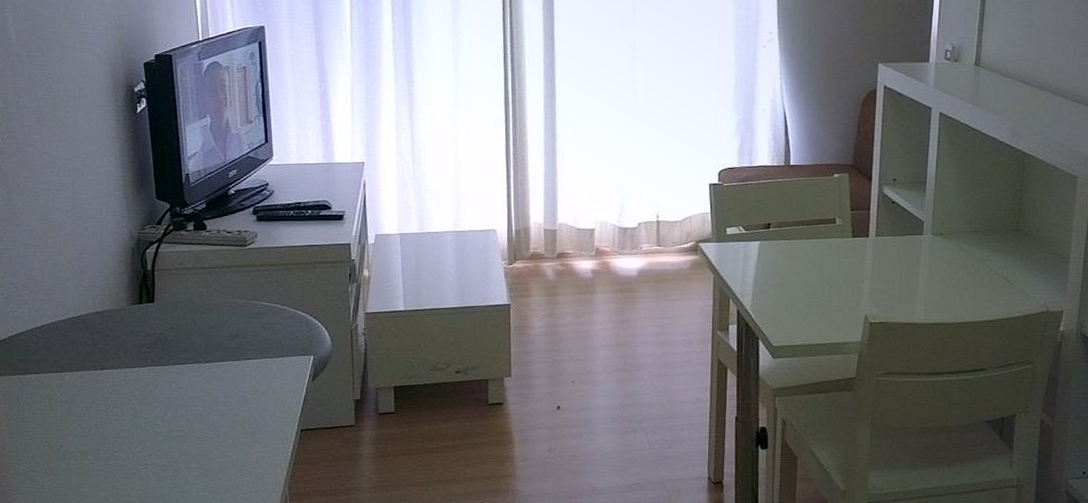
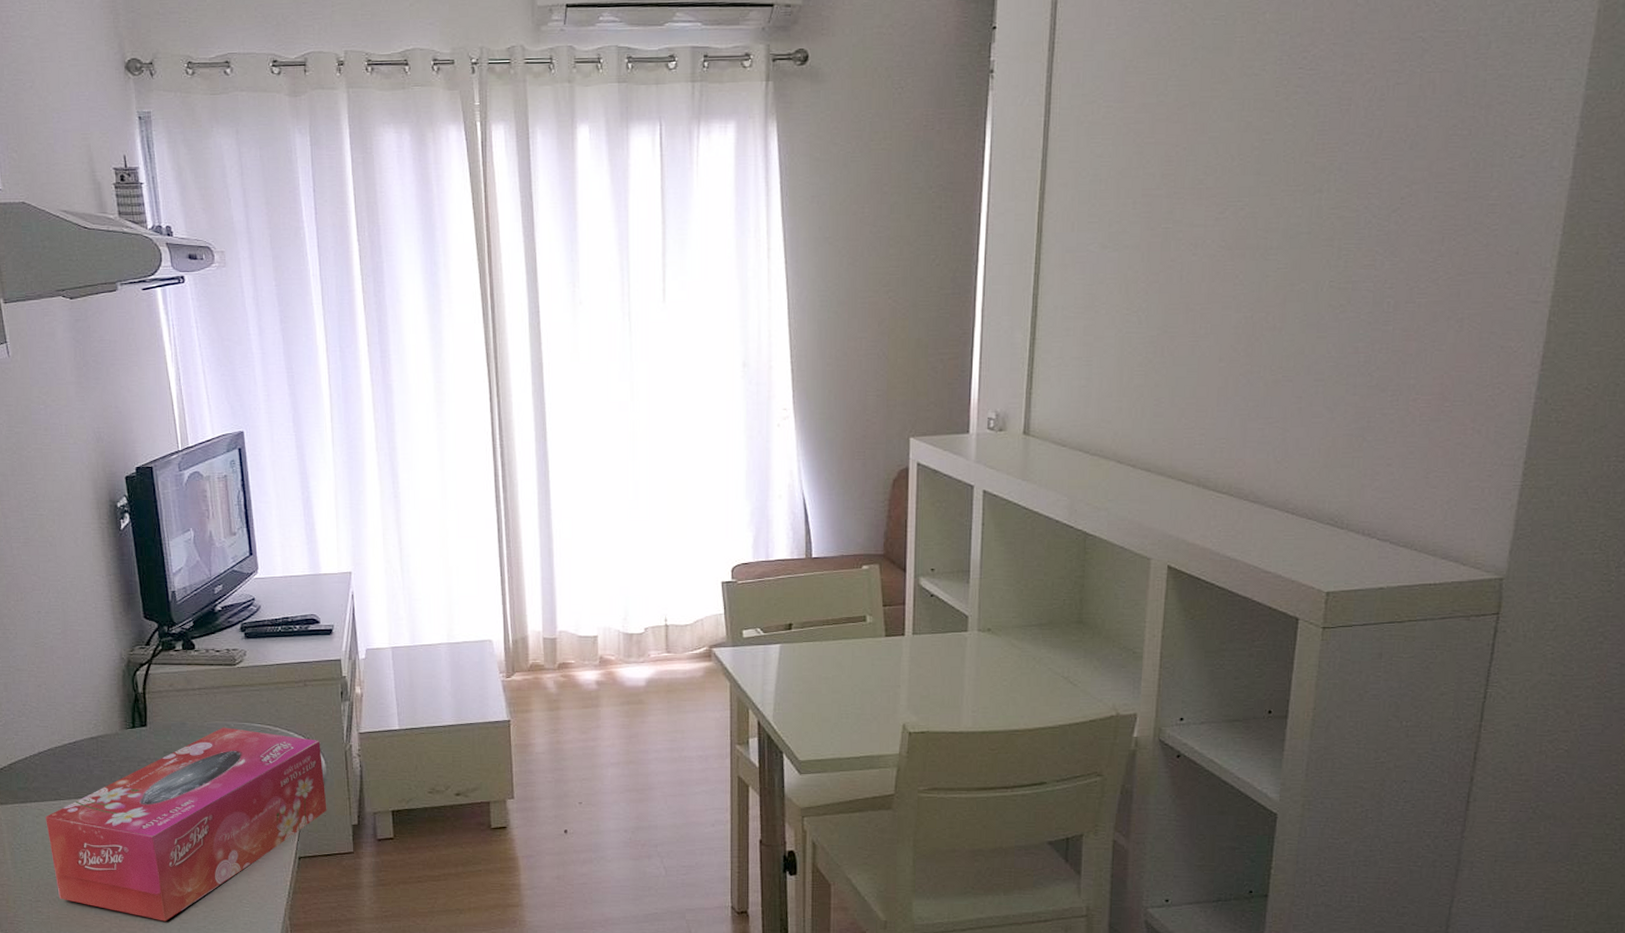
tissue box: none [45,305,331,491] -> present [46,727,327,922]

